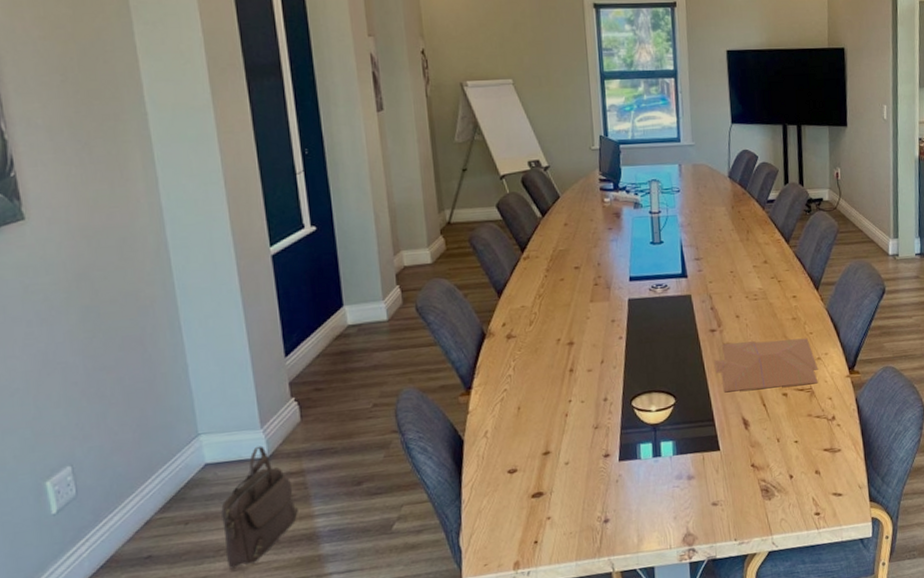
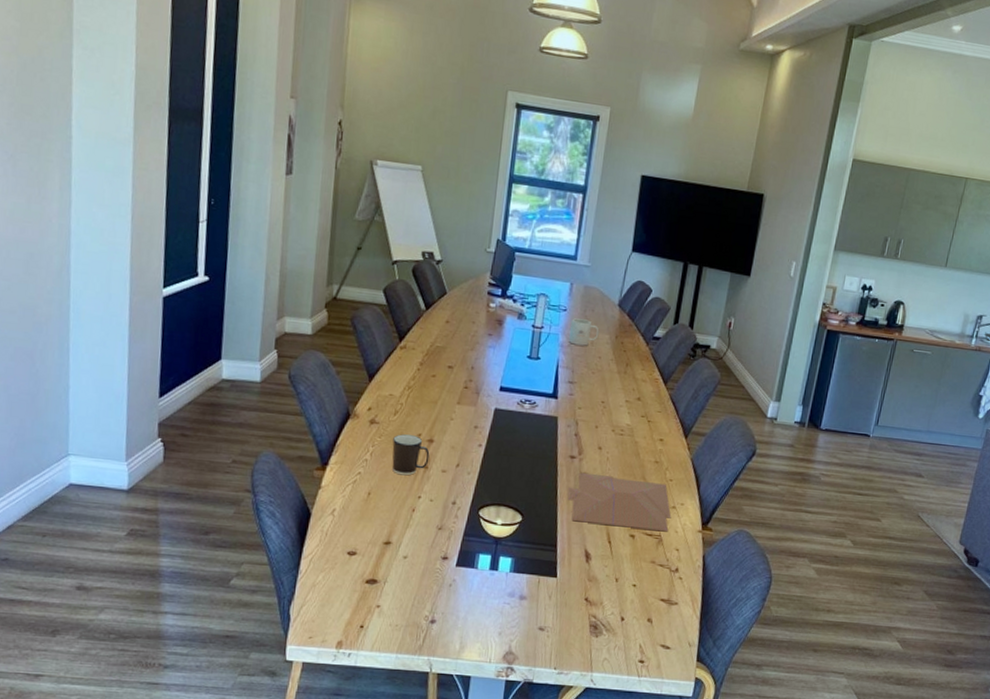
handbag: present [221,446,298,568] -> none [74,477,146,587]
mug: none [533,341,573,384] -> present [391,434,430,476]
mug: none [686,196,716,223] -> present [568,318,599,346]

